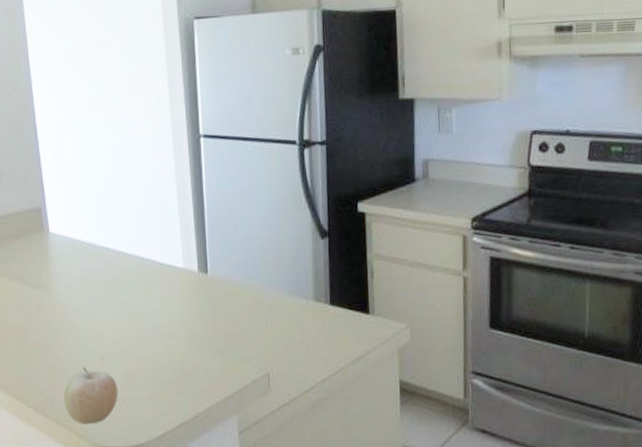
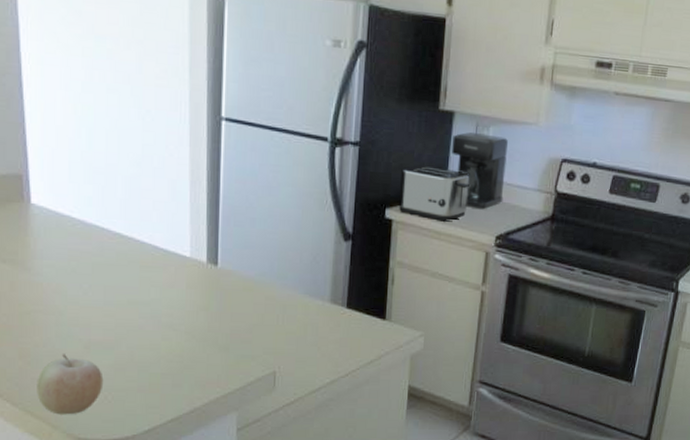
toaster: none [368,155,438,209] -> present [398,164,470,222]
coffee maker: none [416,116,475,193] -> present [452,131,508,210]

